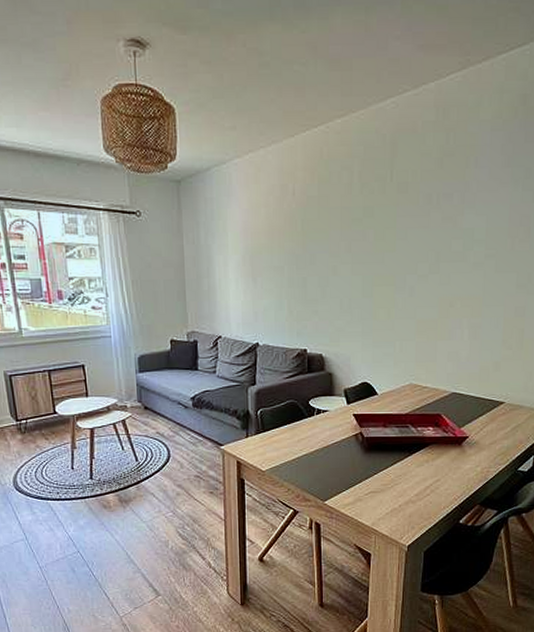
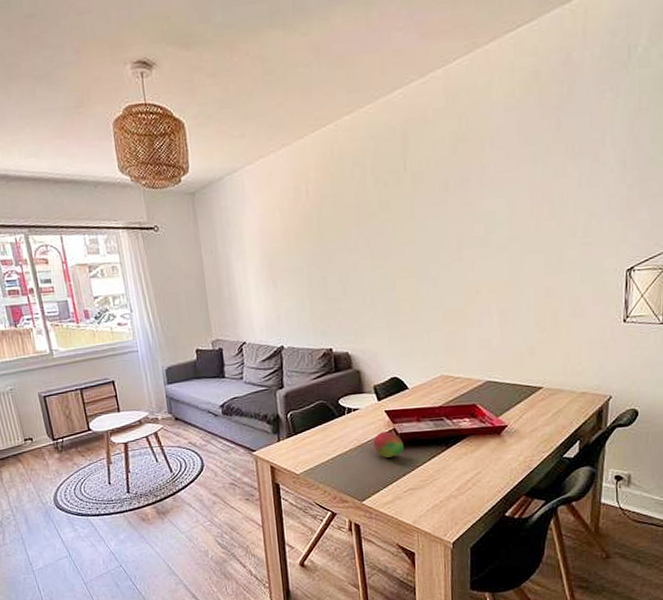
fruit: none [339,435,368,460] -> present [373,431,404,458]

